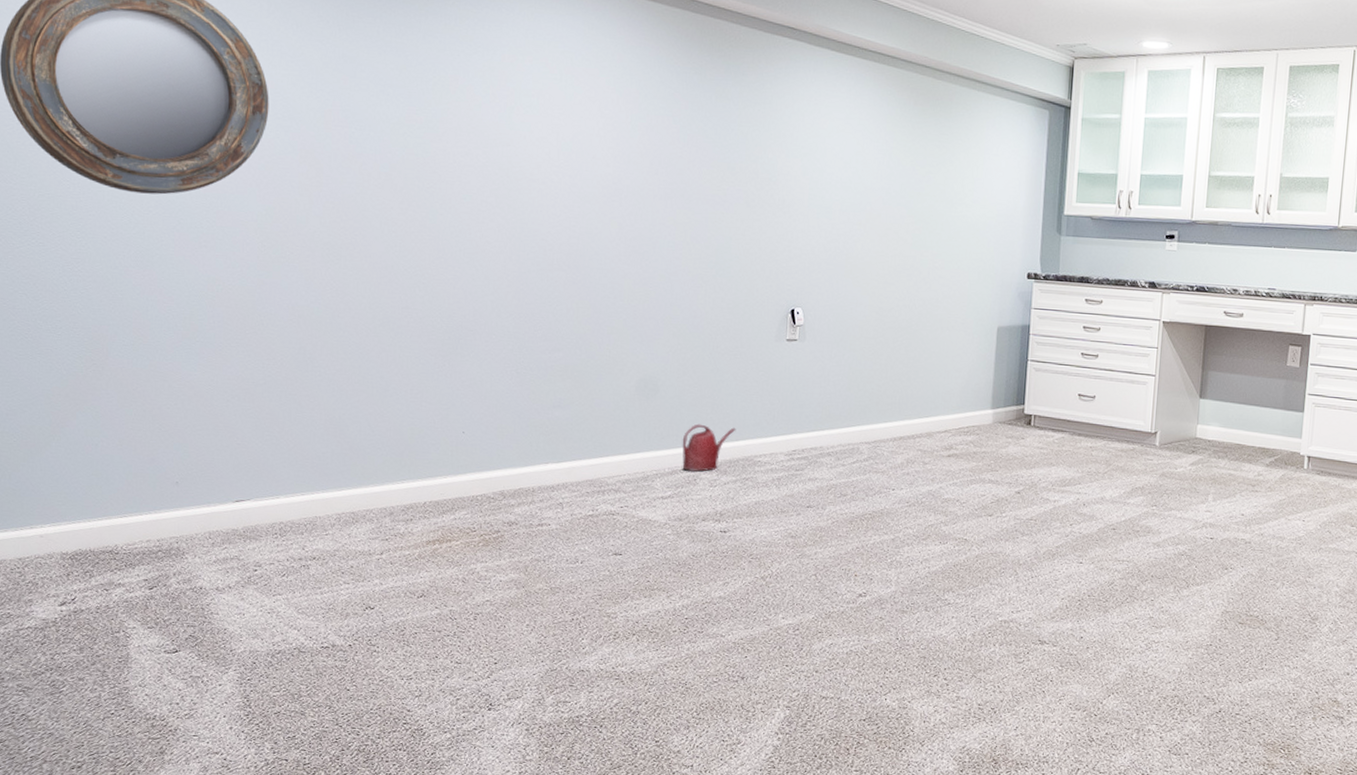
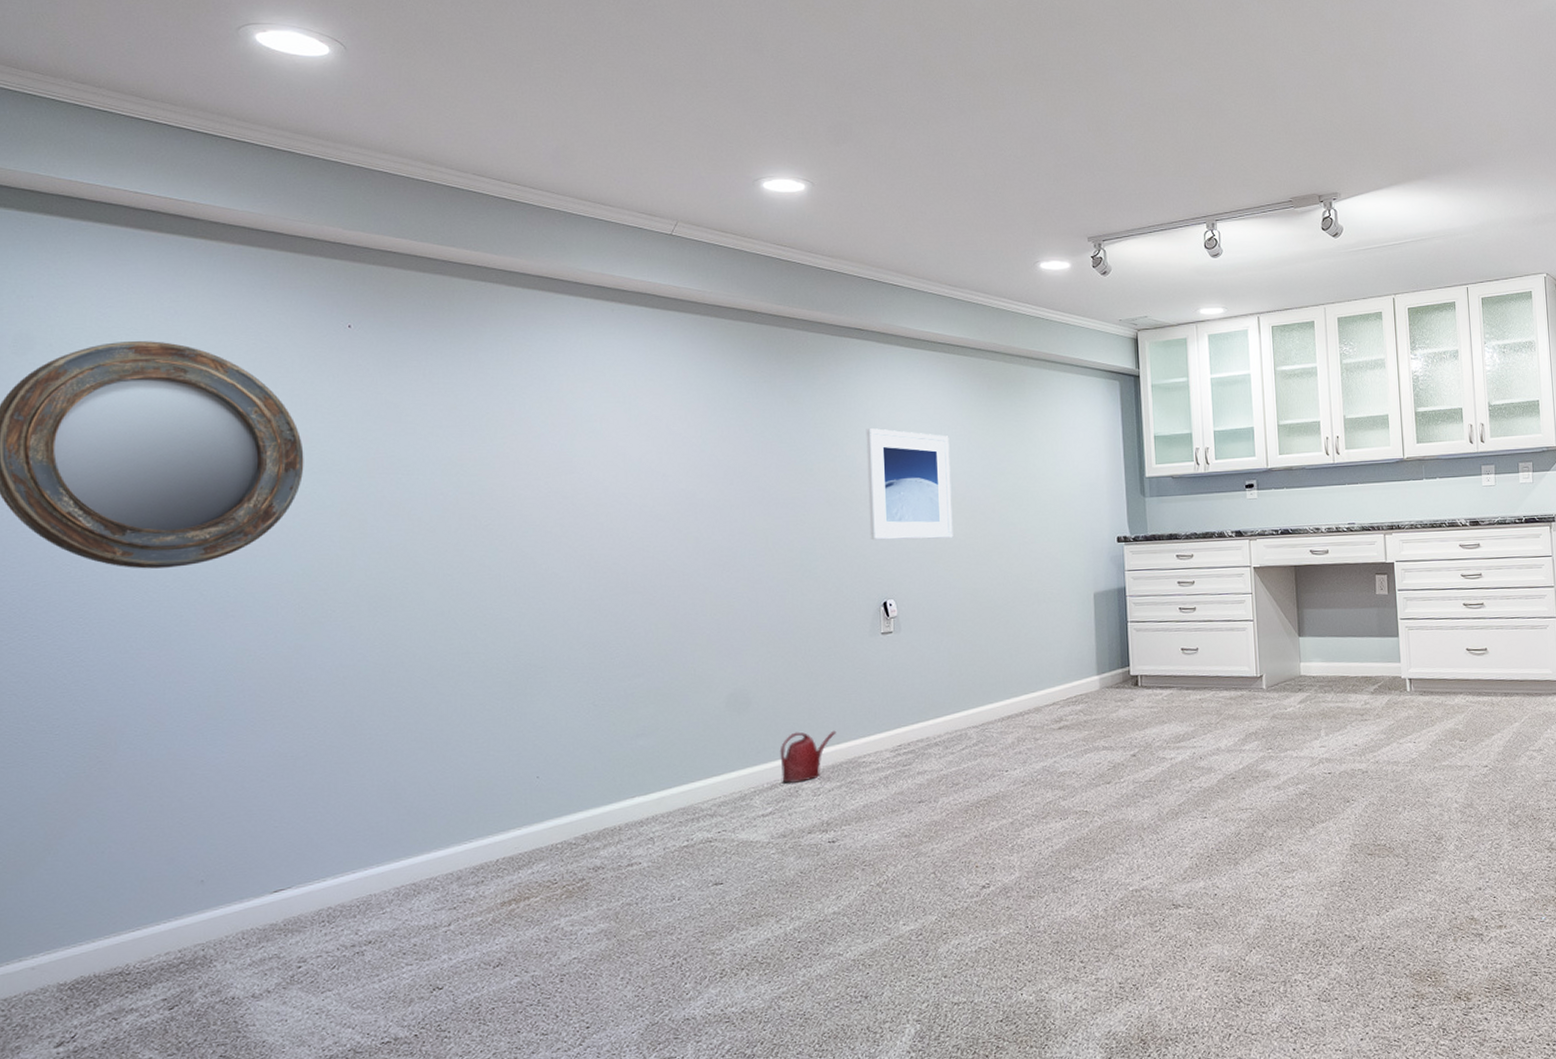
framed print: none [784,132,871,255] -> present [866,427,953,541]

